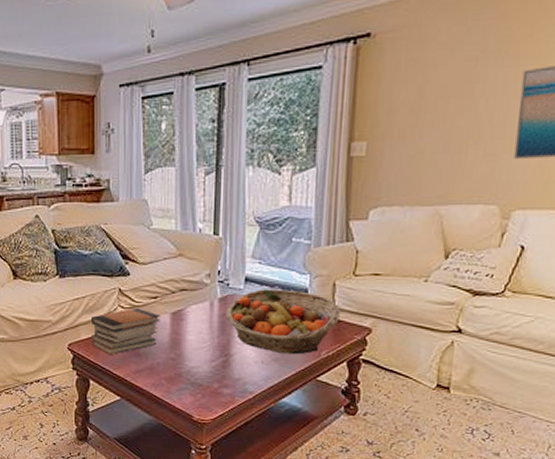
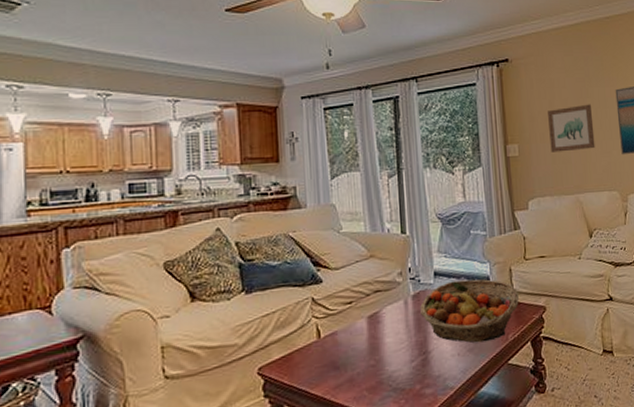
book stack: present [92,307,161,354] -> none [283,315,357,373]
wall art: none [410,91,481,153] -> present [548,104,595,153]

